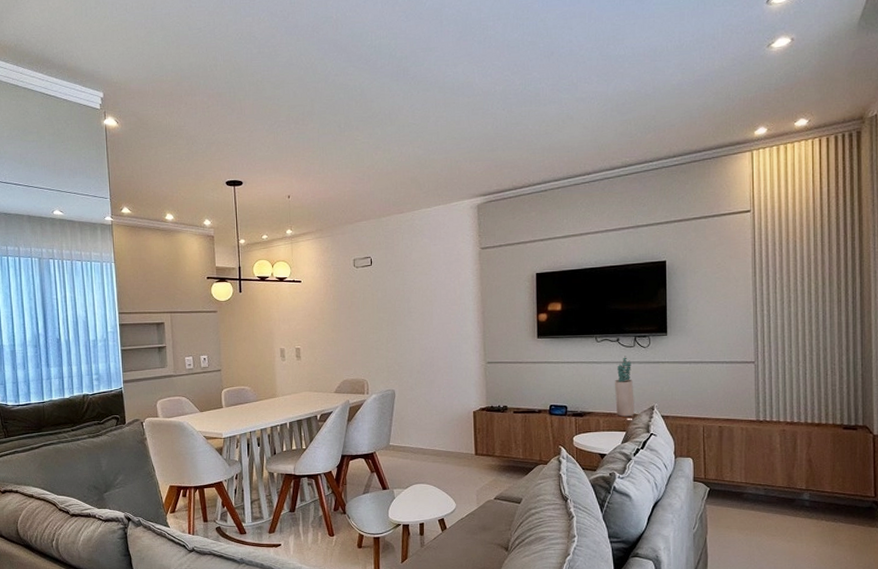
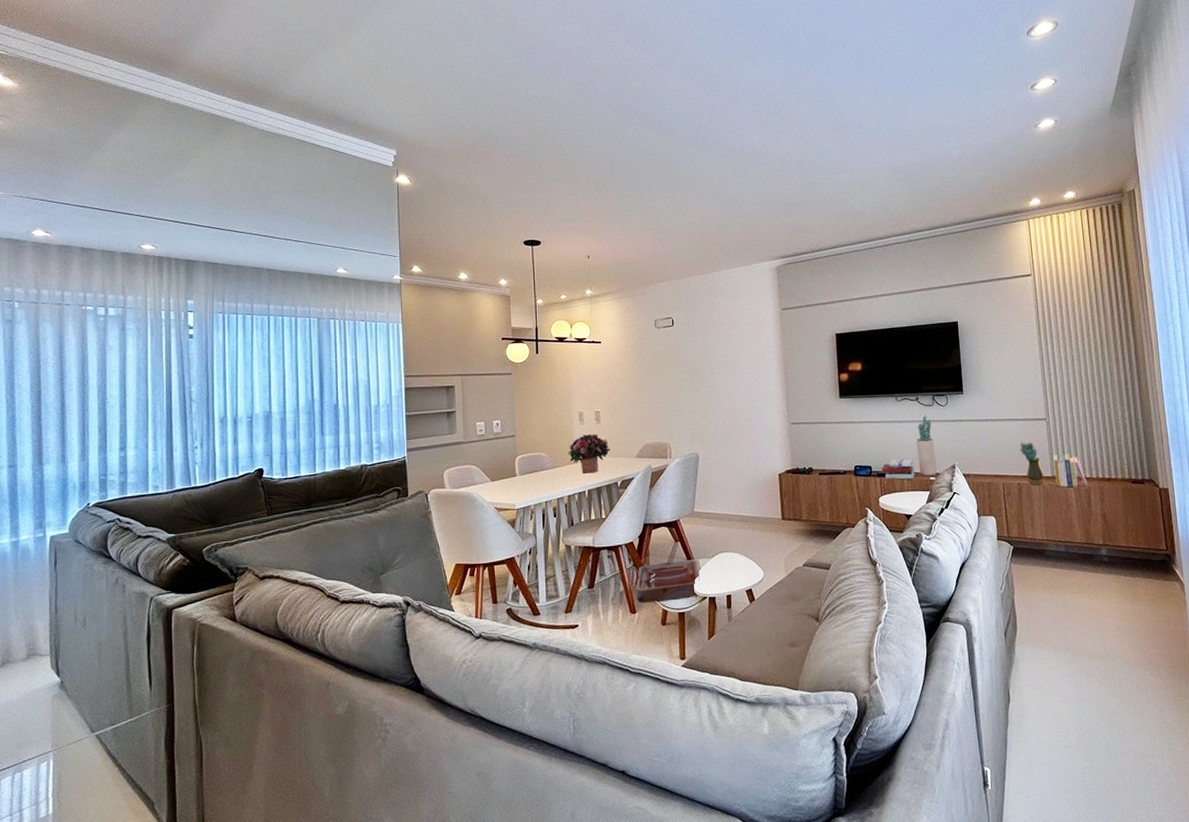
bouquet: none [270,369,311,407] -> present [568,433,611,474]
decorative tray: none [334,490,394,528] -> present [636,560,700,604]
books: none [578,399,612,421] -> present [882,458,916,480]
vase: none [723,384,748,429] -> present [1019,441,1044,486]
books: none [759,398,794,433] -> present [1053,455,1088,488]

